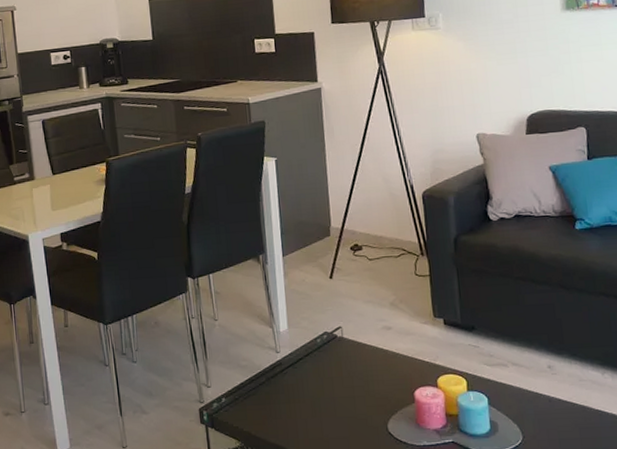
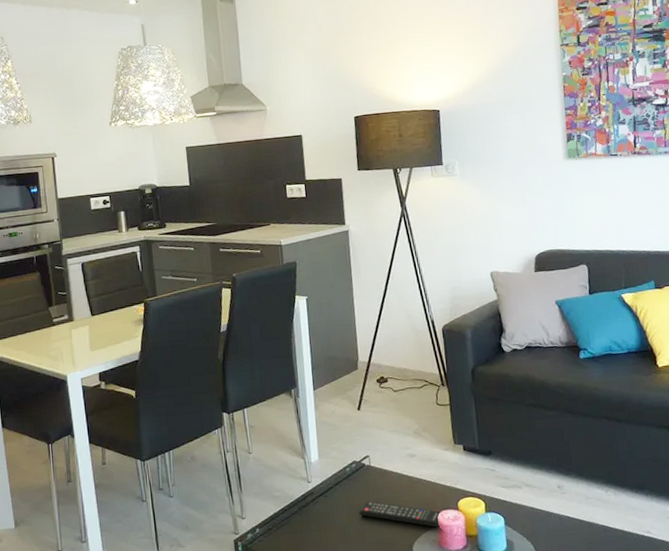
remote control: none [330,374,420,405] -> present [359,501,442,528]

